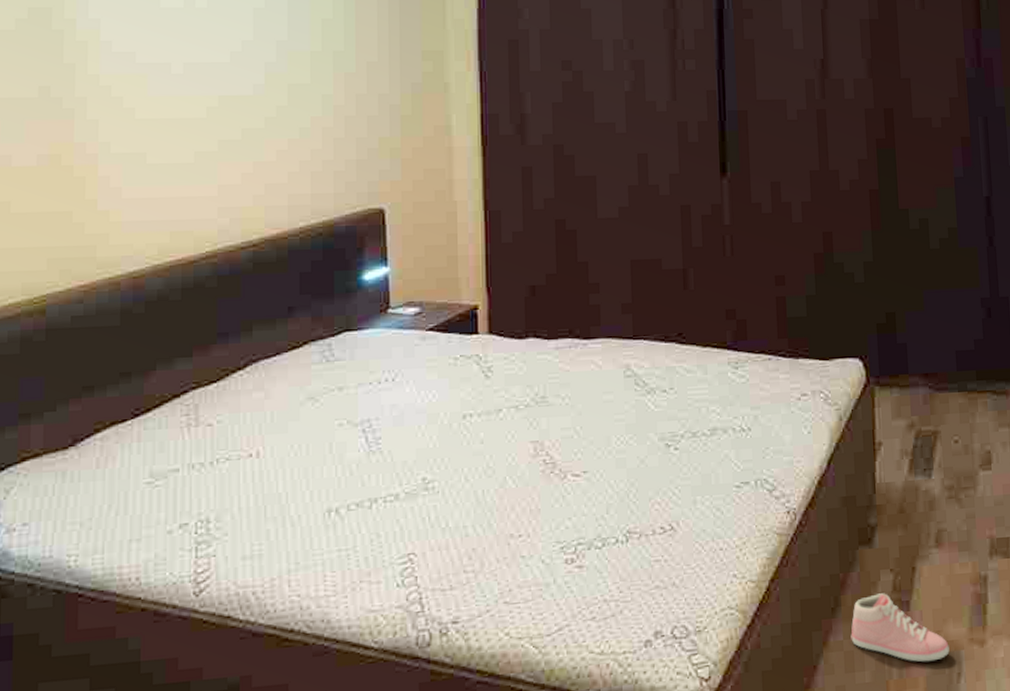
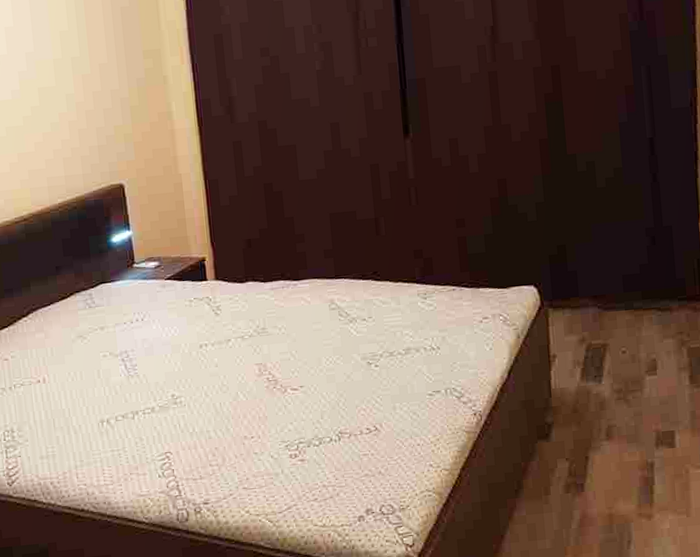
sneaker: present [851,593,950,662] -> none [532,477,620,532]

